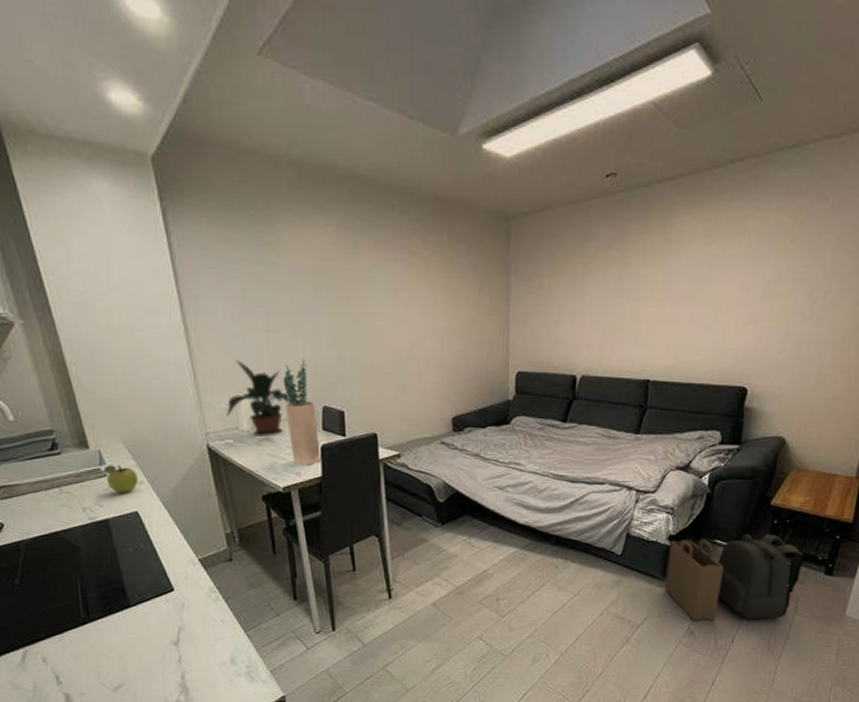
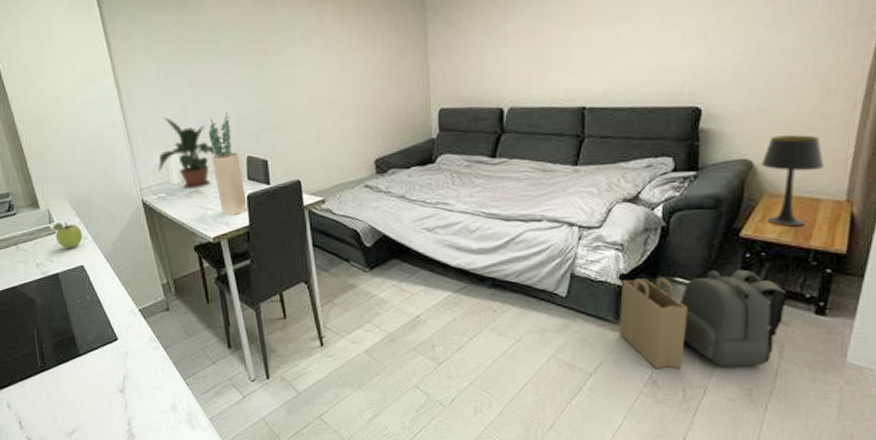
table lamp: none [792,417,842,498] -> present [761,135,825,227]

